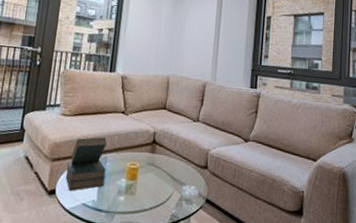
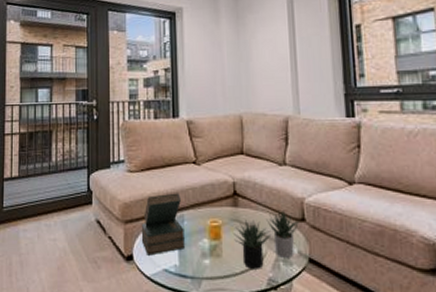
succulent plant: none [147,158,203,207] -> present [232,209,299,269]

